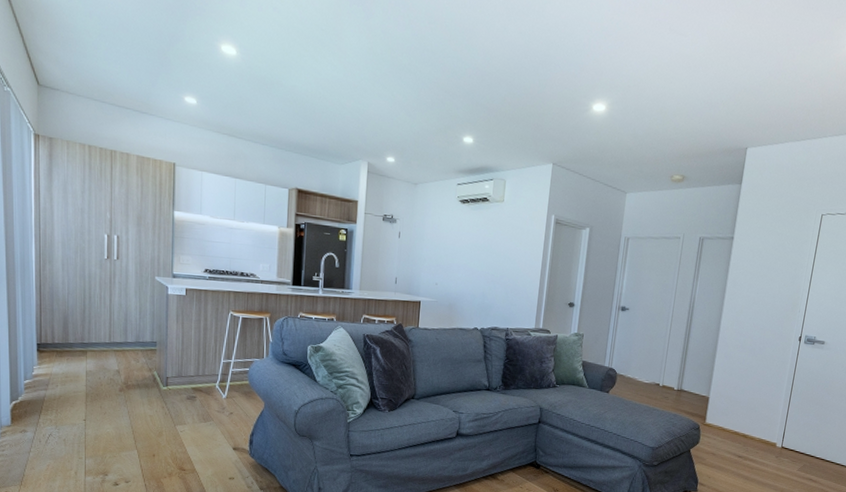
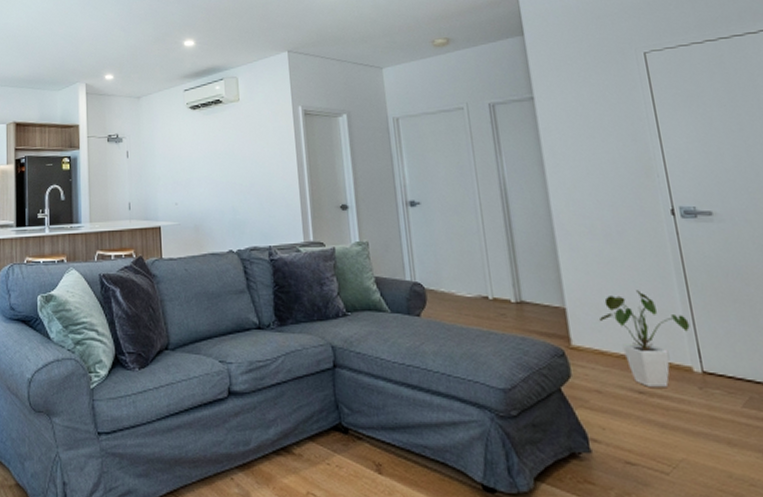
house plant: none [728,390,785,454] -> present [598,290,690,387]

